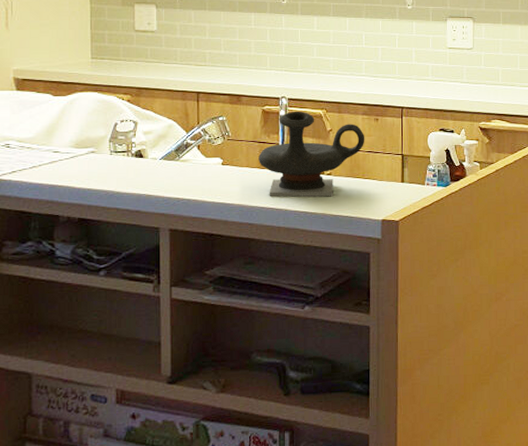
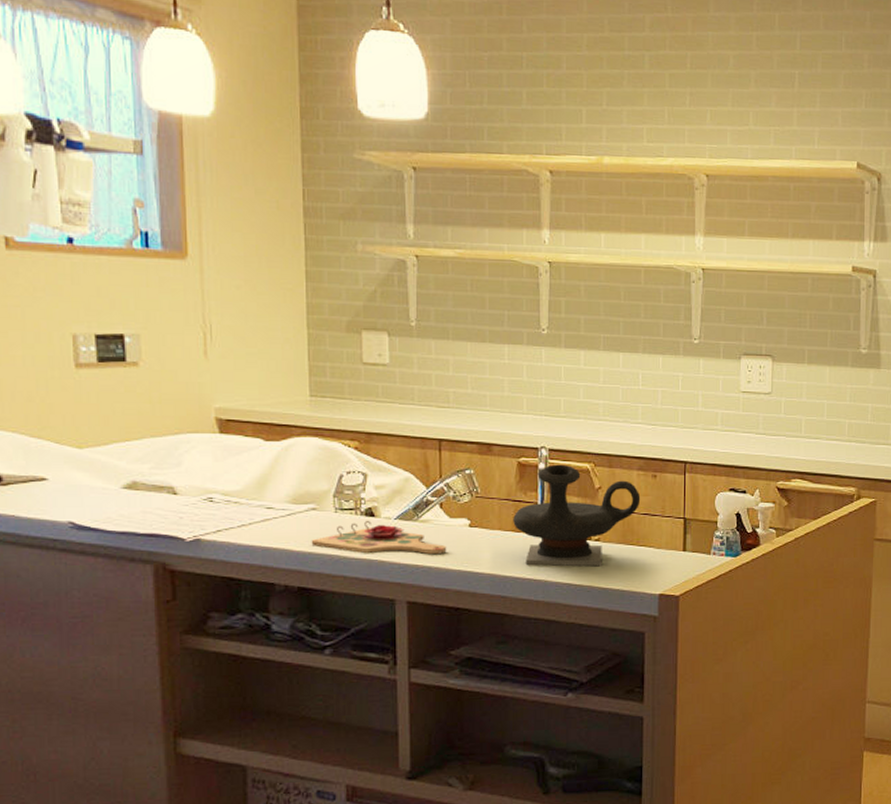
cutting board: none [90,160,203,188] -> present [311,520,447,554]

